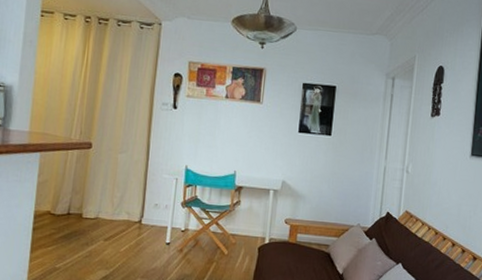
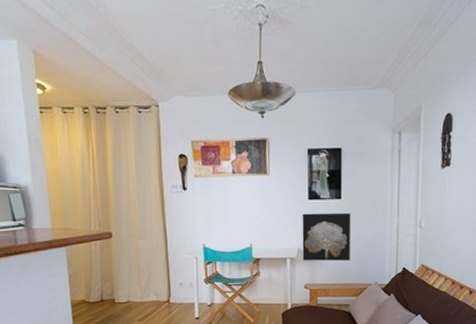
wall art: none [286,145,339,200] -> present [302,212,350,262]

